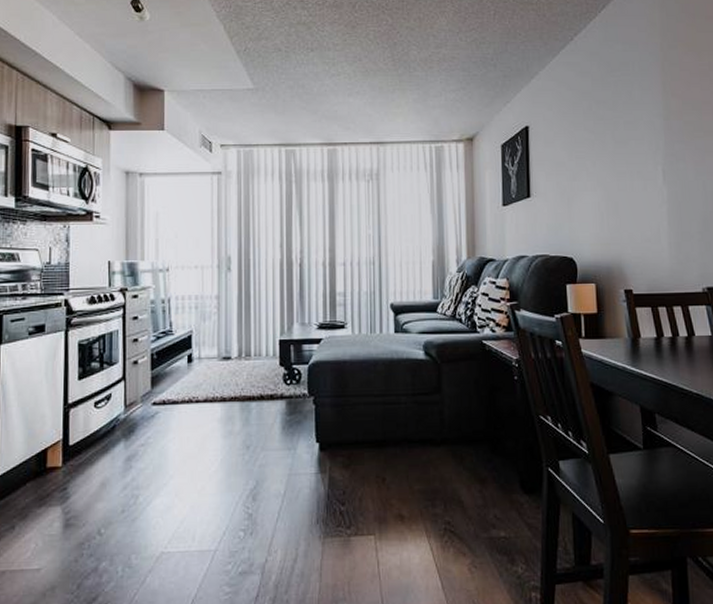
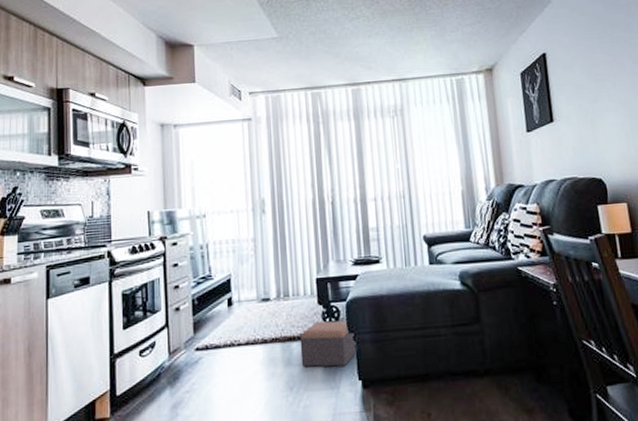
footstool: none [259,383,317,428] -> present [300,320,358,367]

